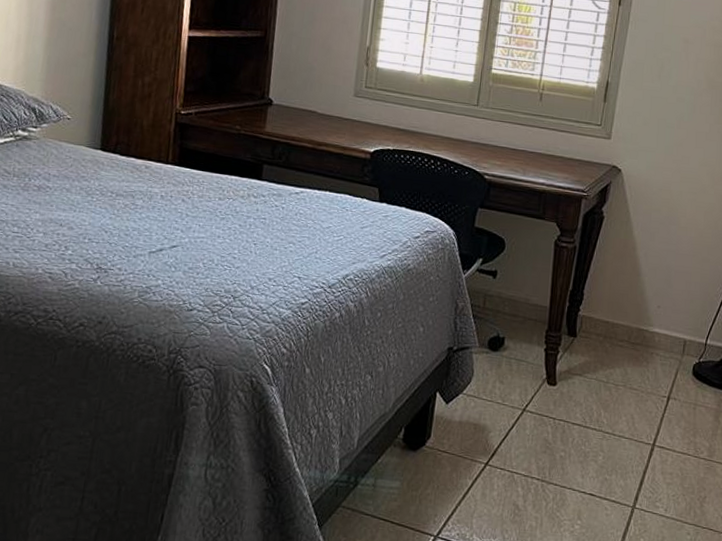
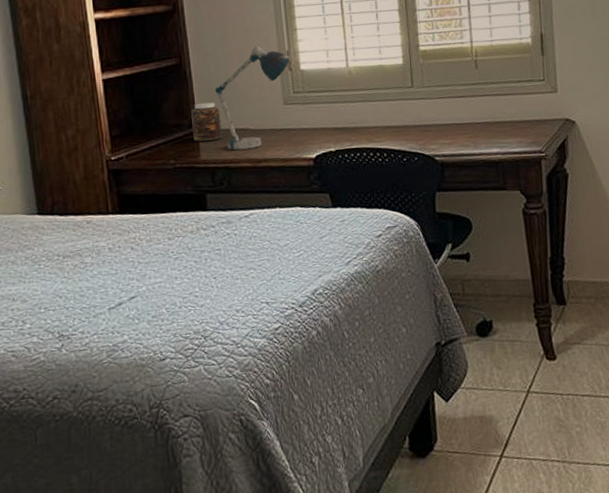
jar: none [262,77,293,116] -> present [191,102,223,142]
desk lamp: none [292,35,369,131] -> present [215,46,290,150]

